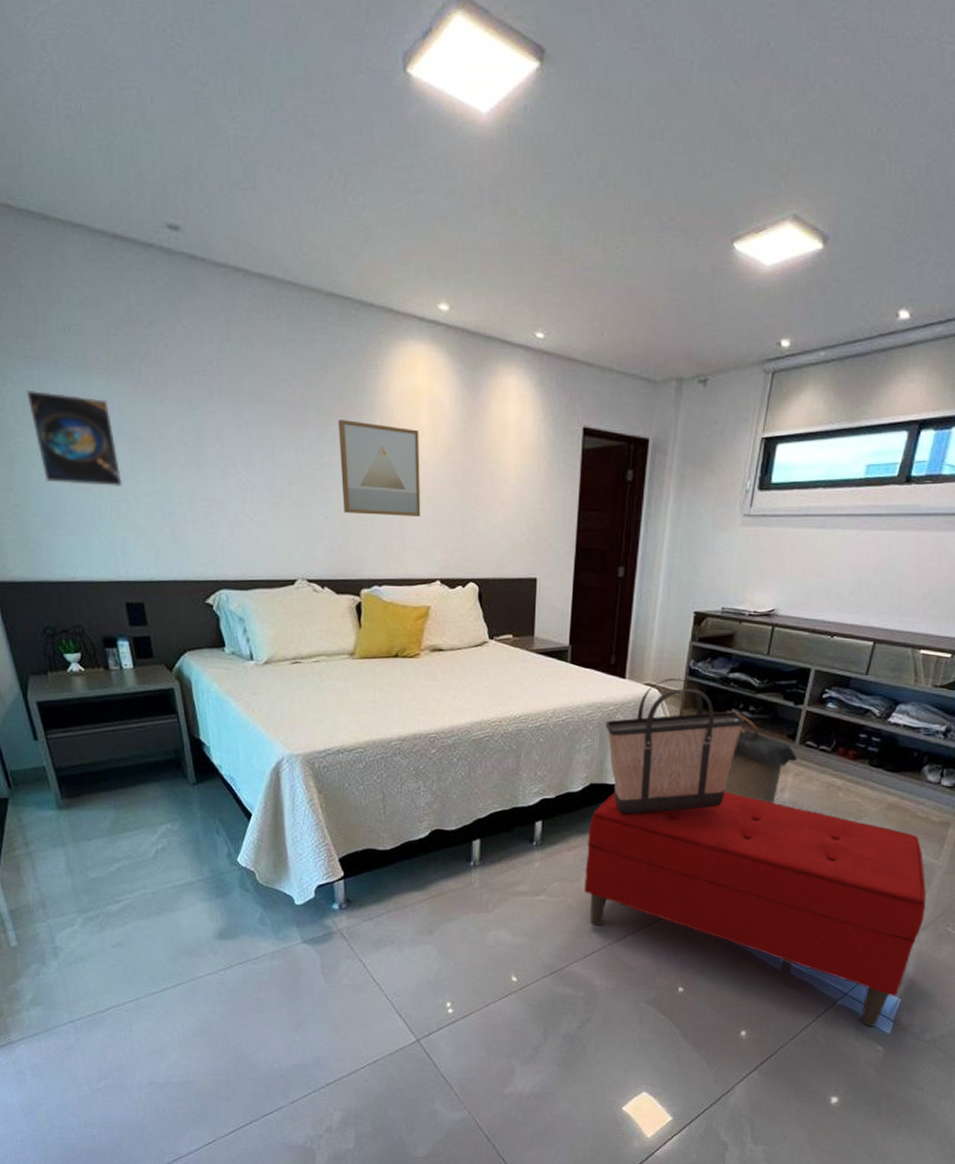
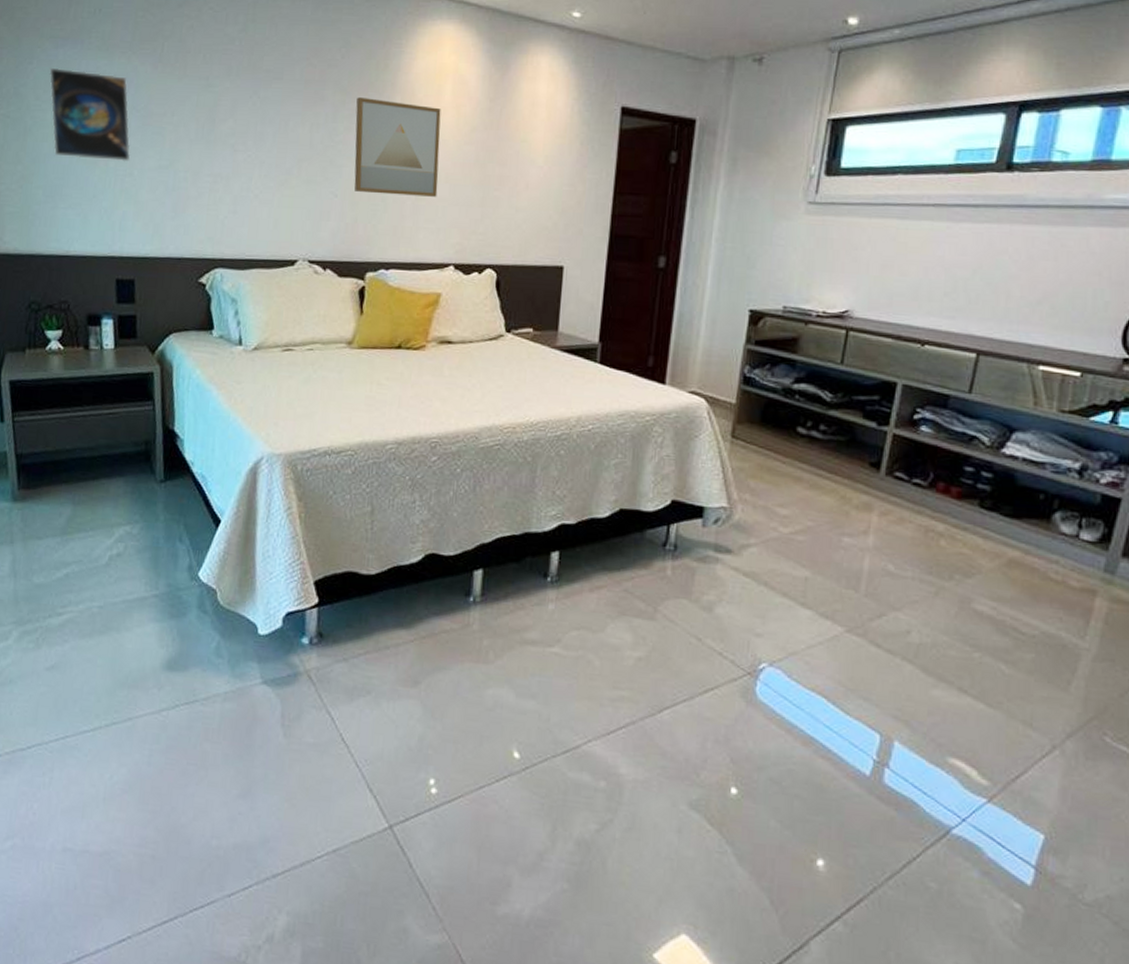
bench: present [584,791,927,1026] -> none [609,521,1071,873]
shopping bag: present [606,678,745,815] -> none [640,386,815,552]
laundry hamper: present [724,711,798,803] -> none [788,429,885,549]

